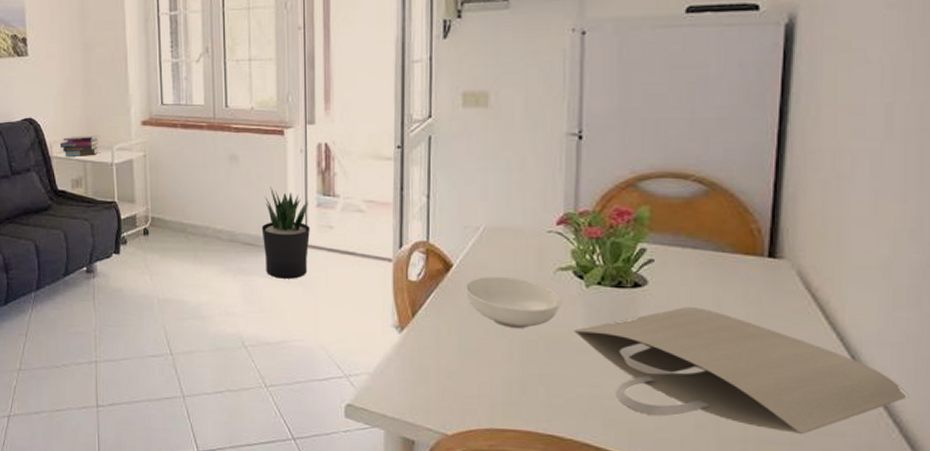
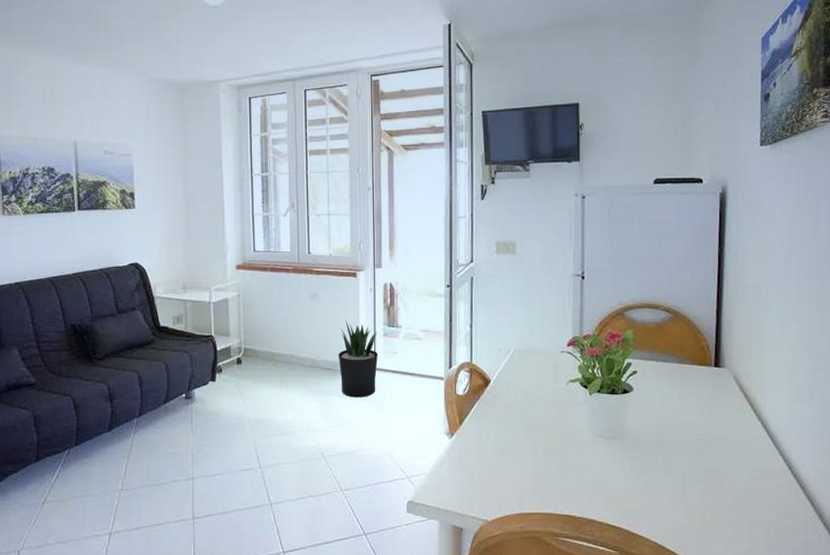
books: present [61,135,100,156] -> none [164,278,200,296]
bowl: present [465,276,562,328] -> none [500,388,572,430]
tote bag: present [573,307,909,435] -> none [581,407,809,501]

